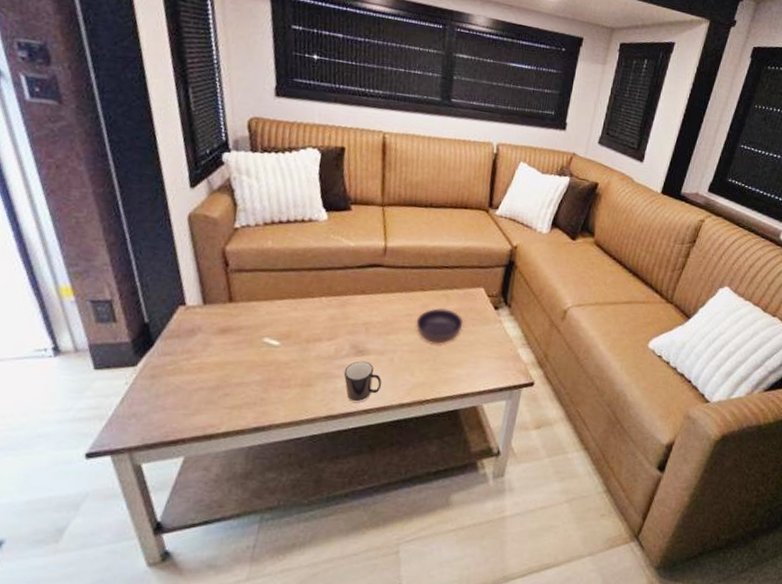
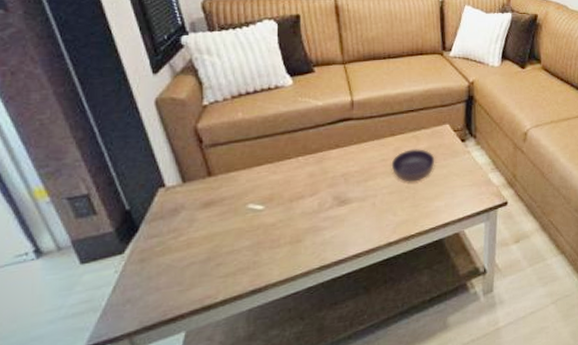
mug: present [343,360,382,403] -> none [330,209,368,250]

